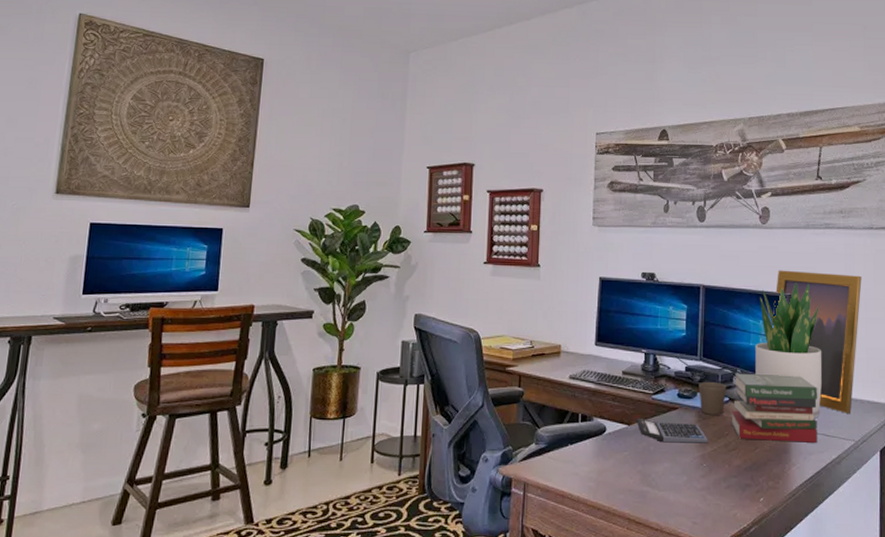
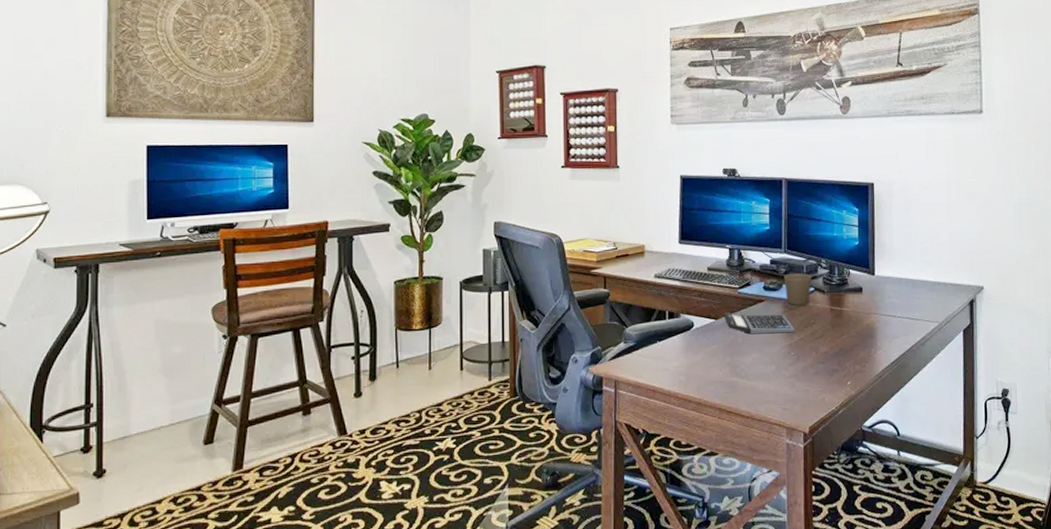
books: present [731,373,818,443] -> none [817,262,902,327]
planter: present [755,282,822,419] -> none [839,171,906,304]
picture frame: present [773,270,862,415] -> none [856,159,944,298]

